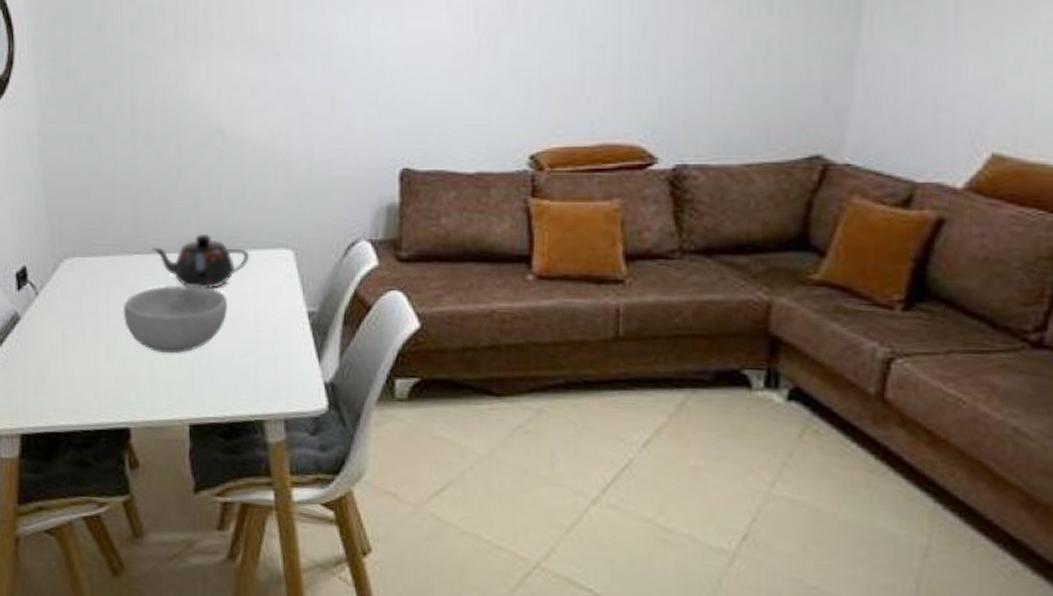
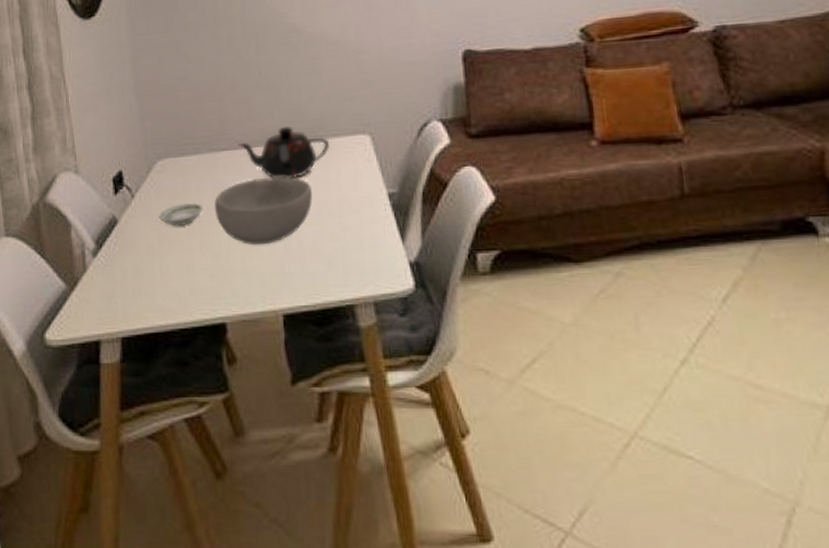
saucer: none [63,305,111,329] -> present [158,203,203,227]

